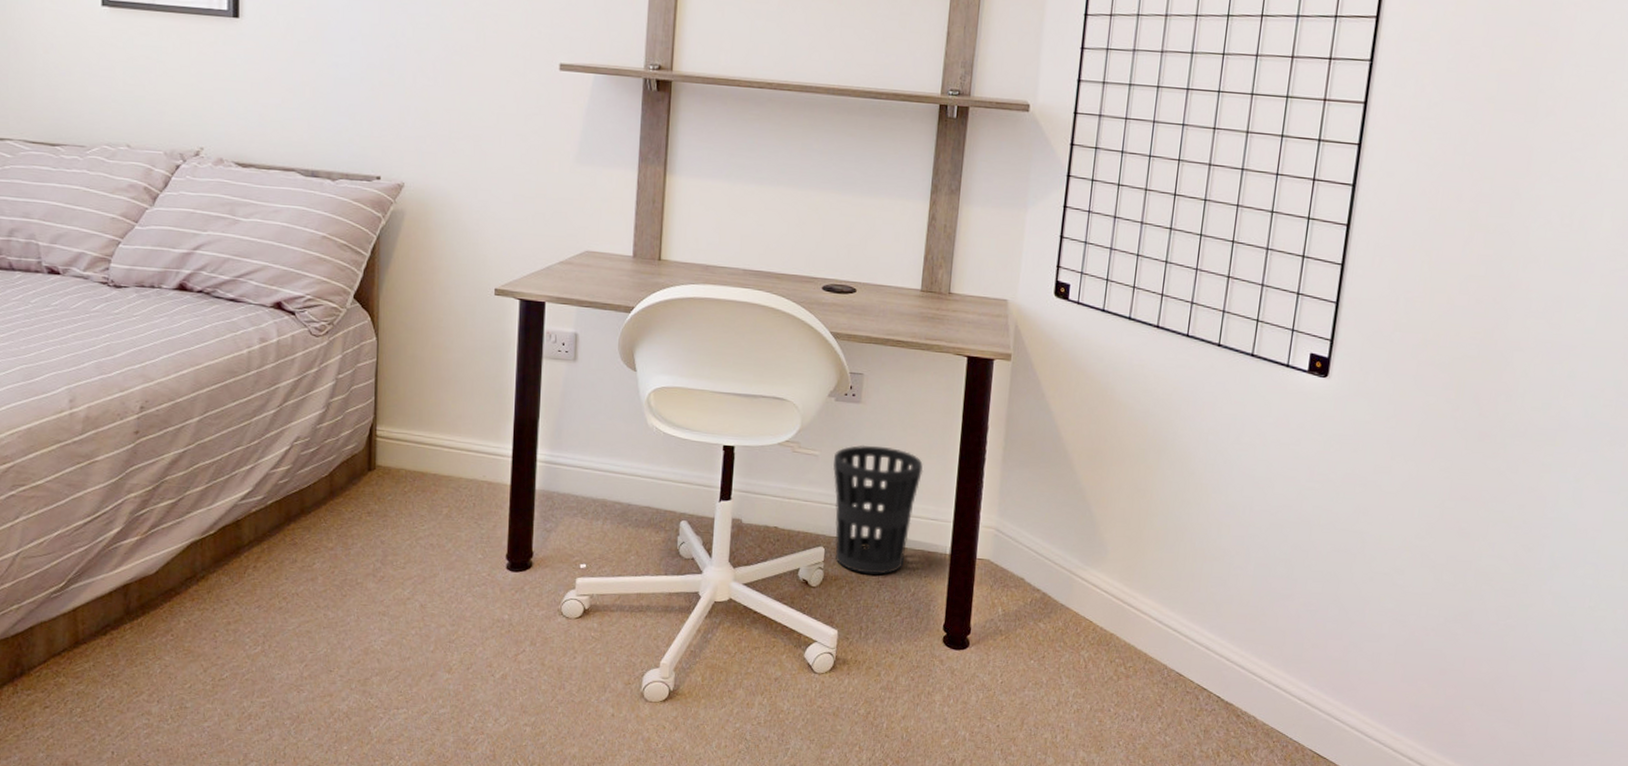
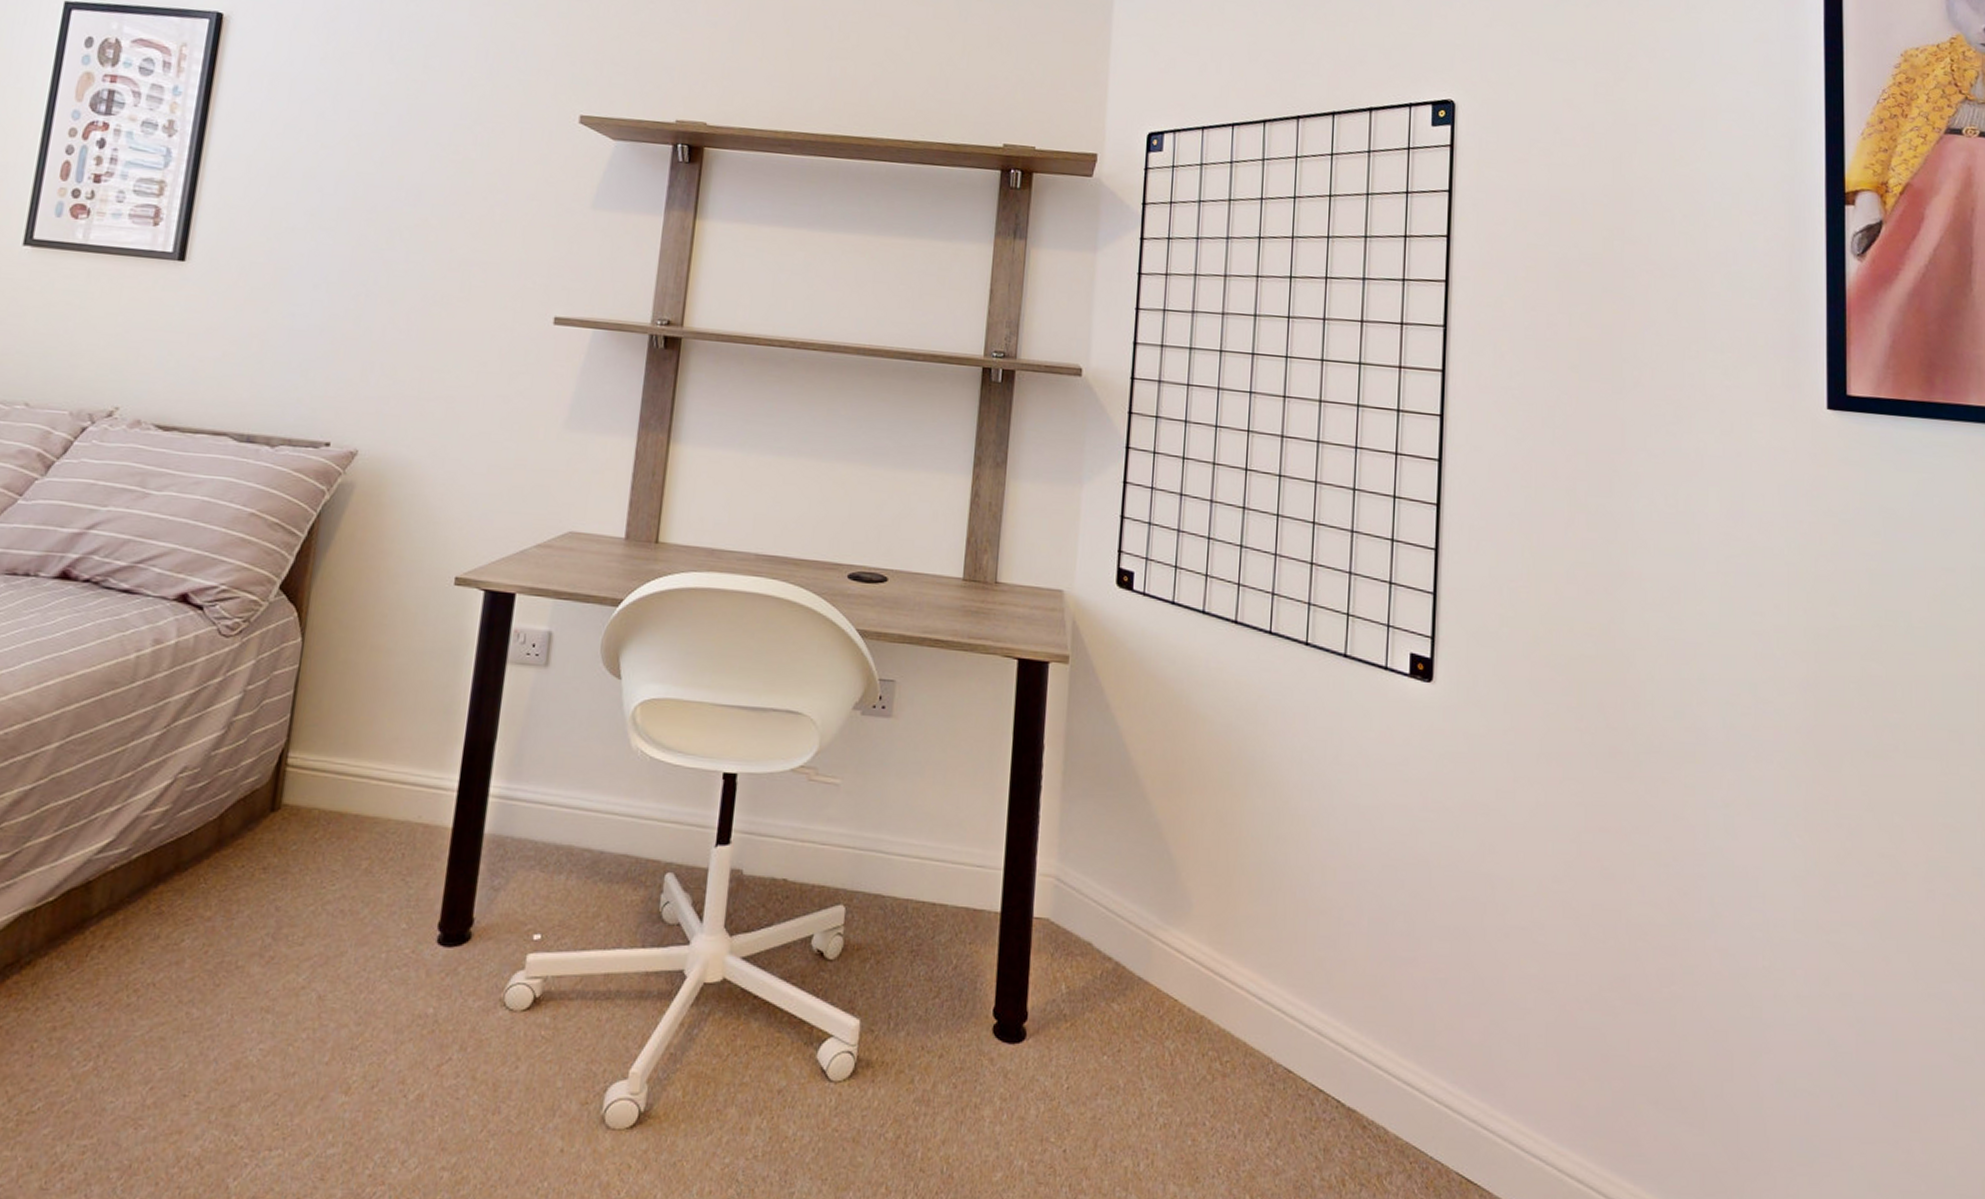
wastebasket: present [833,444,924,575] -> none [857,770,967,941]

